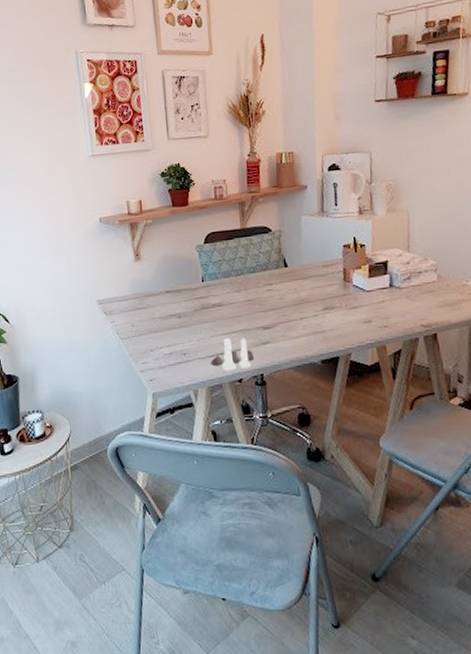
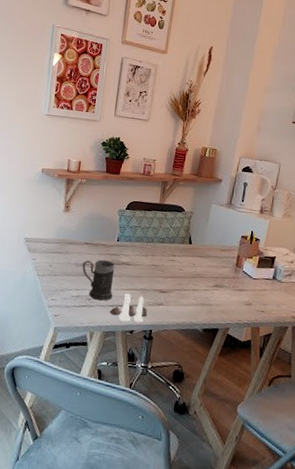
mug: none [168,306,211,353] -> present [82,259,114,301]

